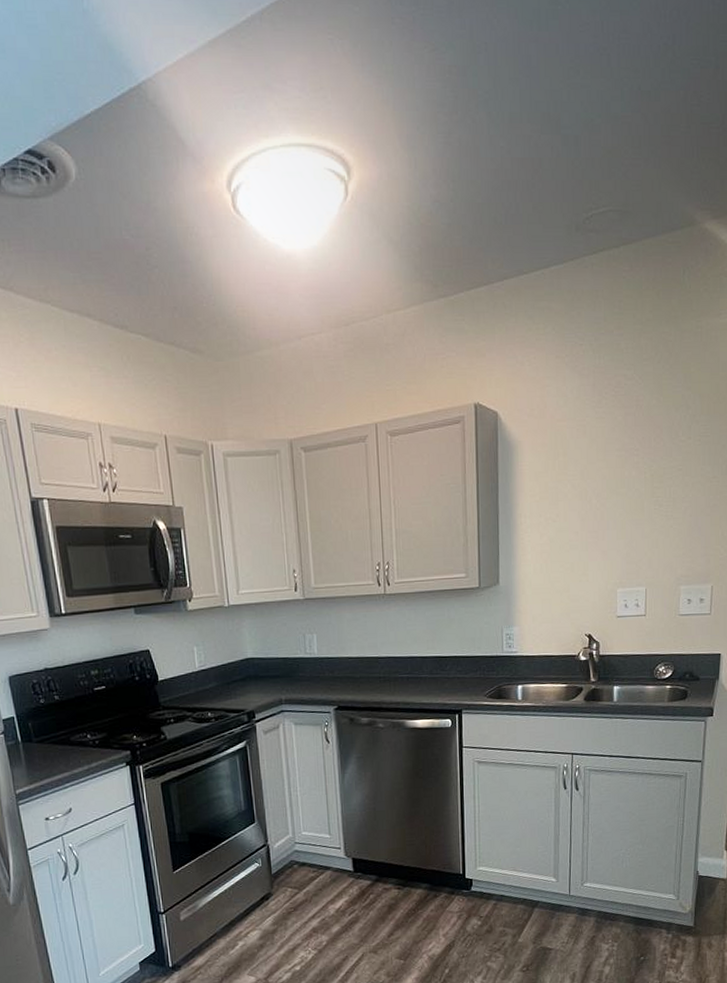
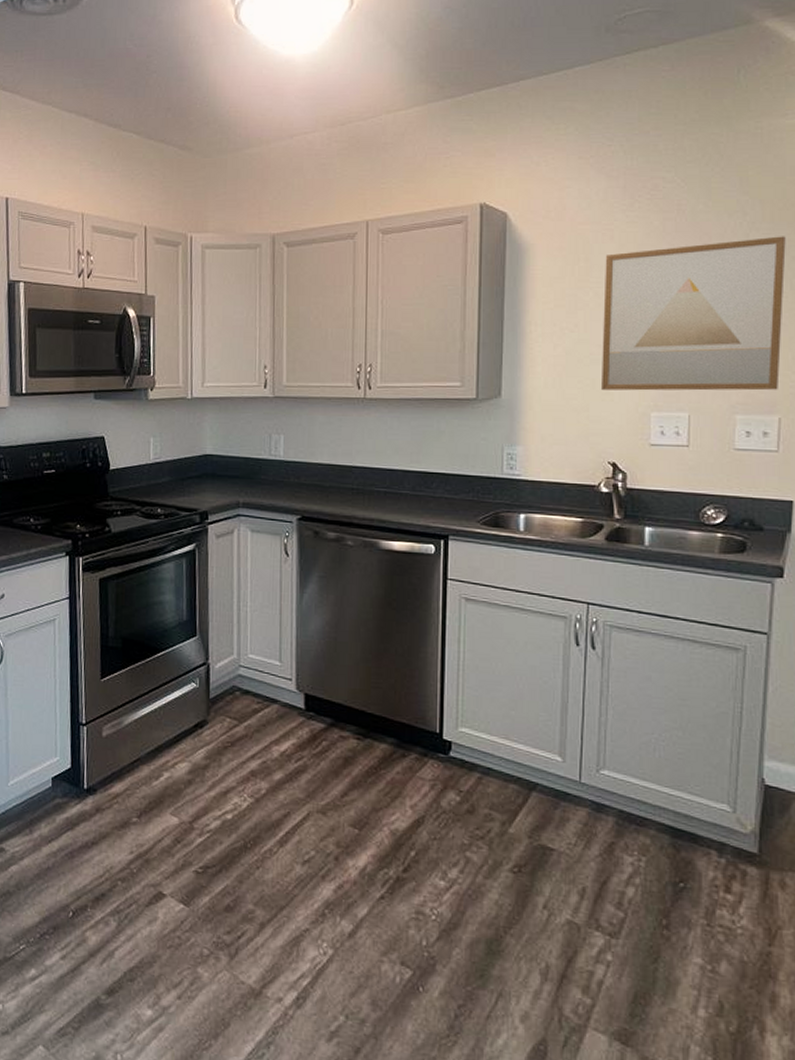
wall art: none [578,427,718,572] -> present [602,236,786,391]

